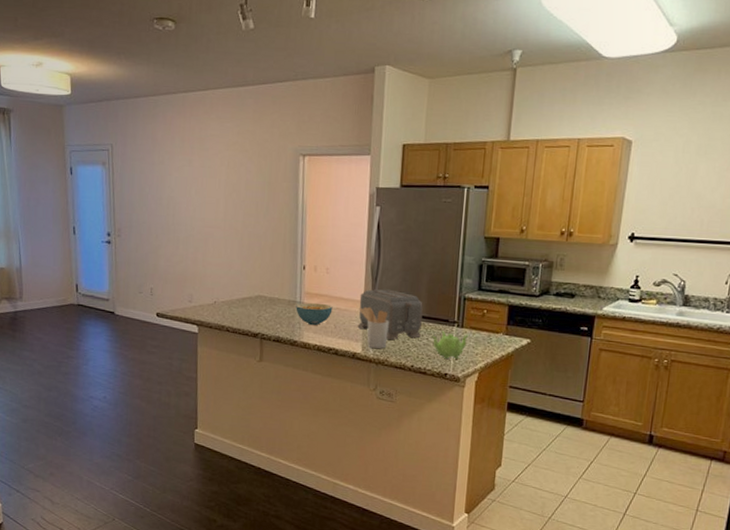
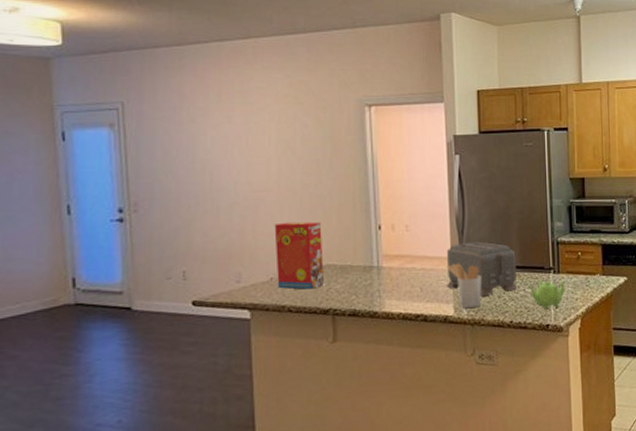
cereal box: none [219,255,257,315] -> present [274,221,324,289]
cereal bowl: present [295,303,333,326] -> none [373,265,417,292]

